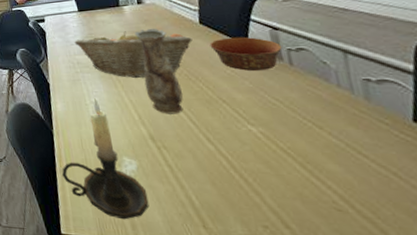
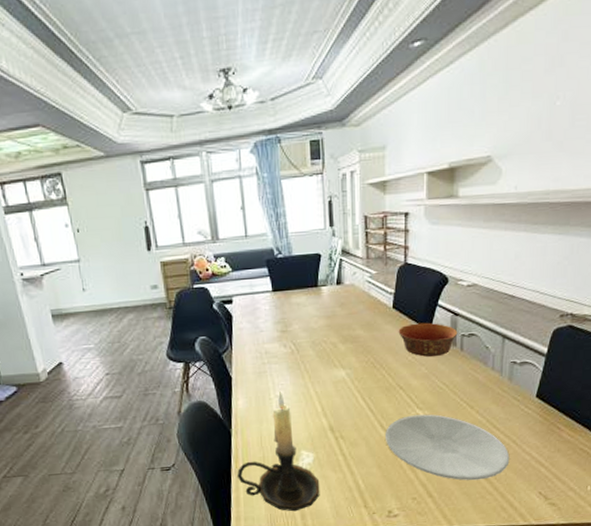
fruit basket: present [74,31,192,78] -> none [264,315,383,368]
vase: present [134,28,184,114] -> none [329,312,366,404]
plate: none [214,131,395,217] -> present [386,414,510,481]

